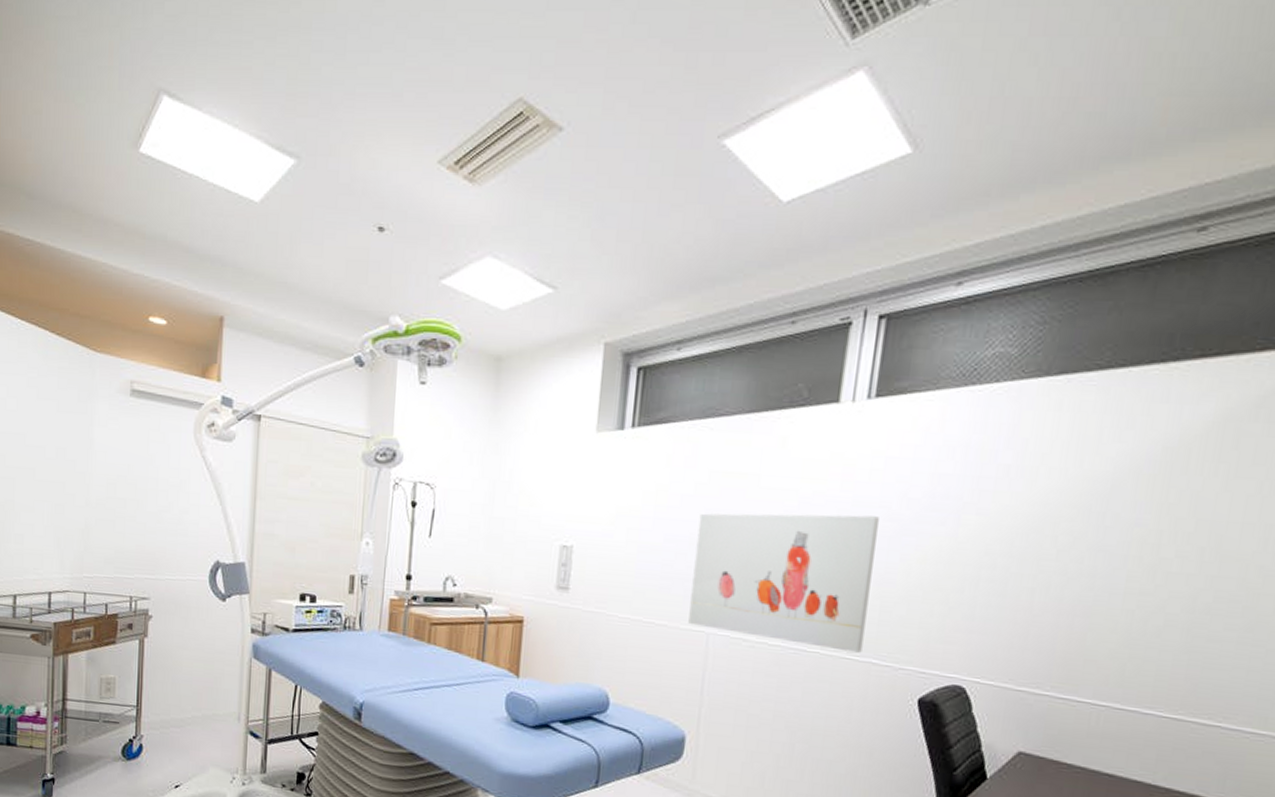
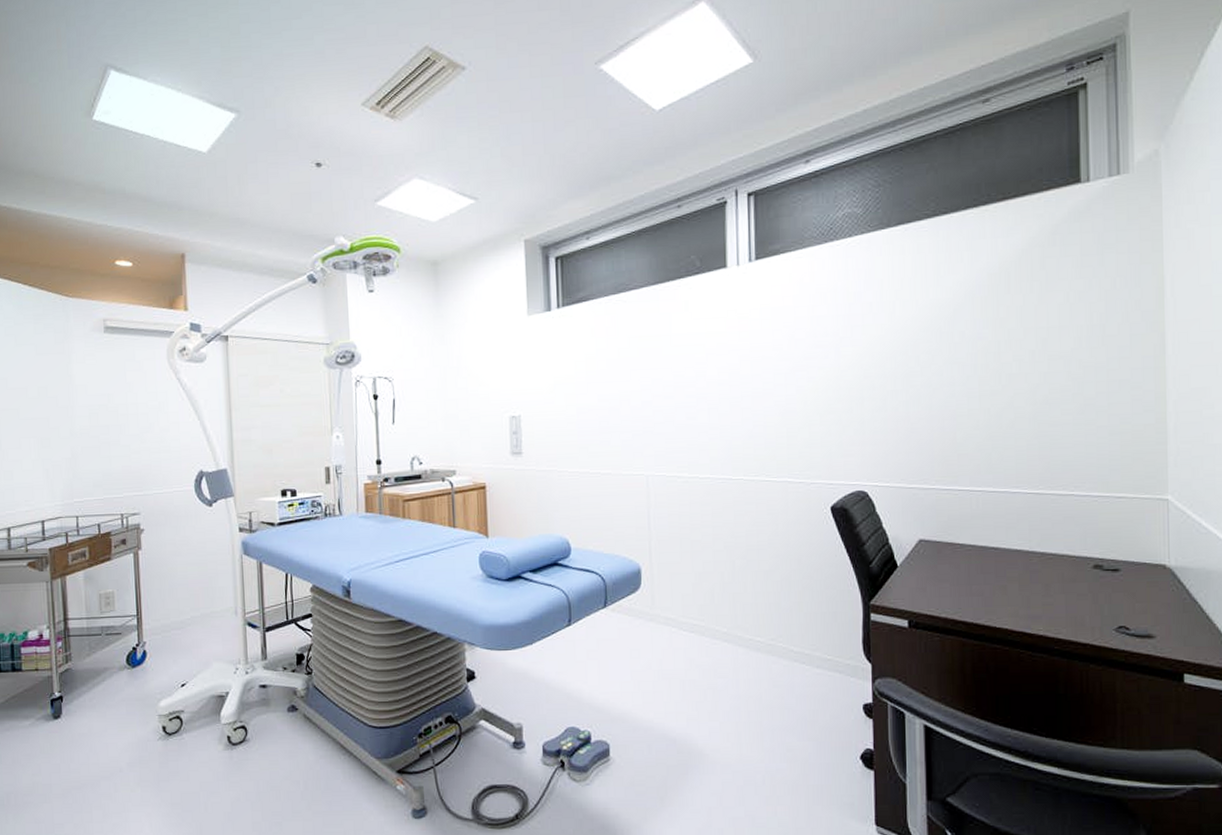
wall art: present [688,513,879,653] -> none [625,358,778,475]

